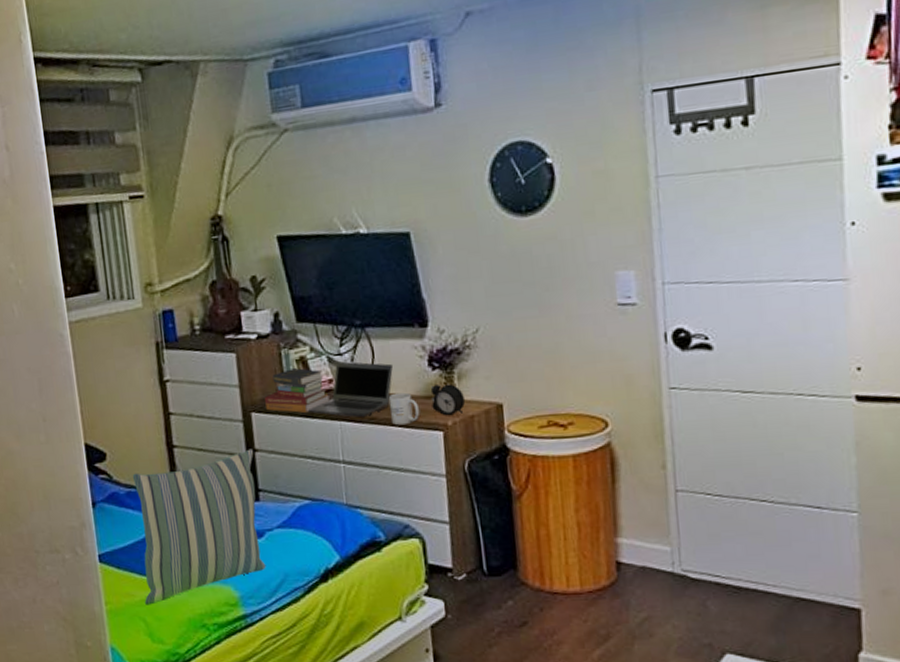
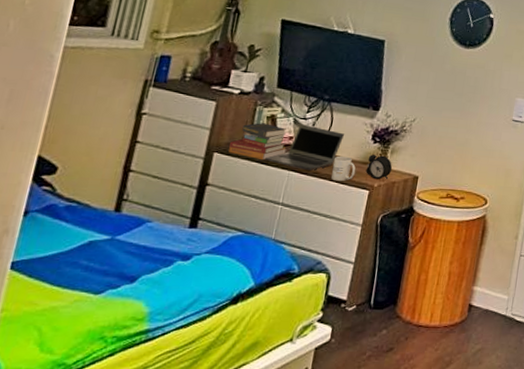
pillow: present [132,449,266,605] -> none [45,182,205,315]

